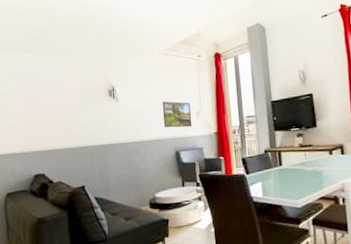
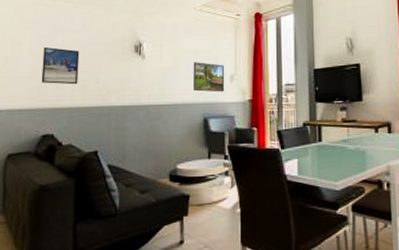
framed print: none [27,96,61,129] -> present [41,46,80,85]

